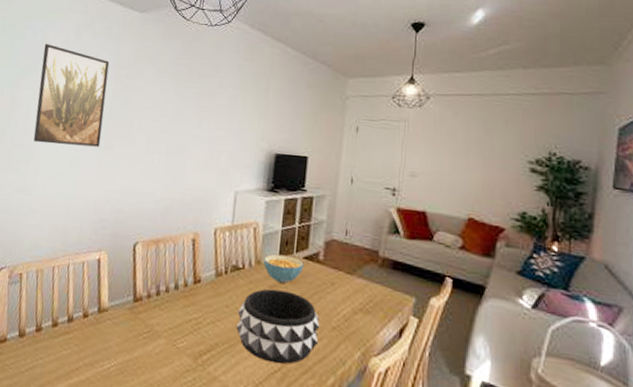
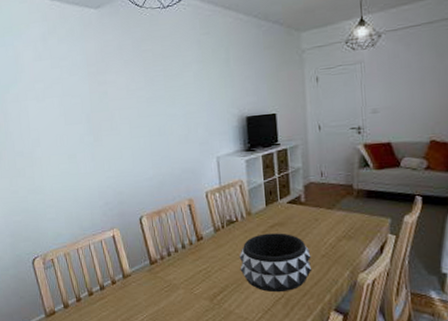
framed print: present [33,44,110,147] -> none [17,56,90,148]
cereal bowl: present [263,254,304,283] -> none [253,203,289,227]

